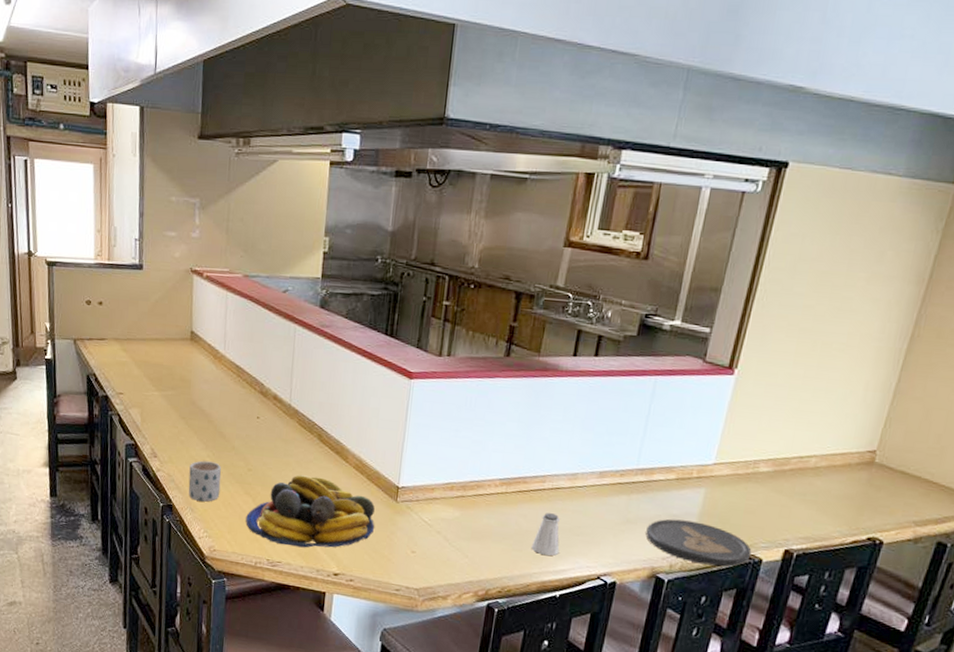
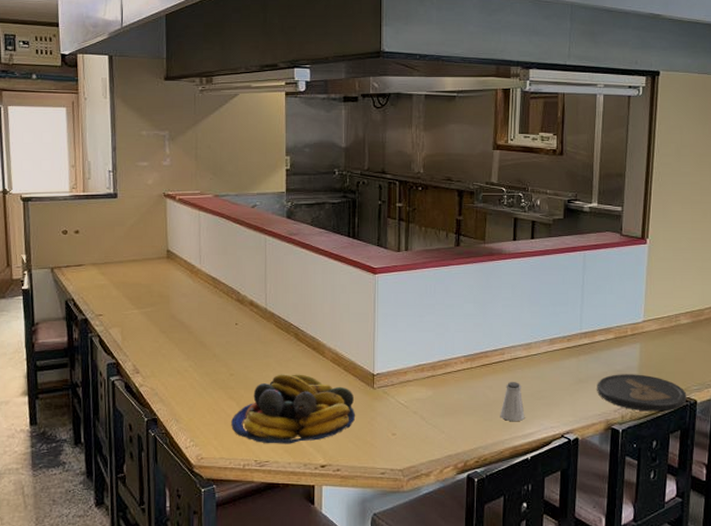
mug: present [188,460,222,502] -> none [172,371,205,411]

